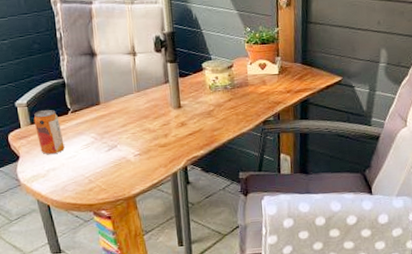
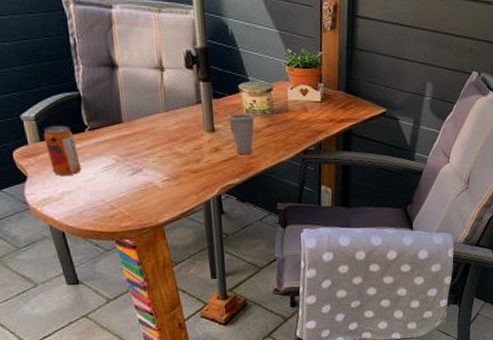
cup: none [193,89,217,128] -> present [228,114,254,155]

